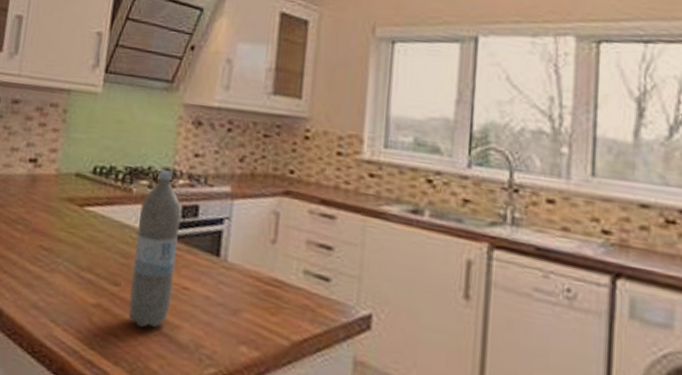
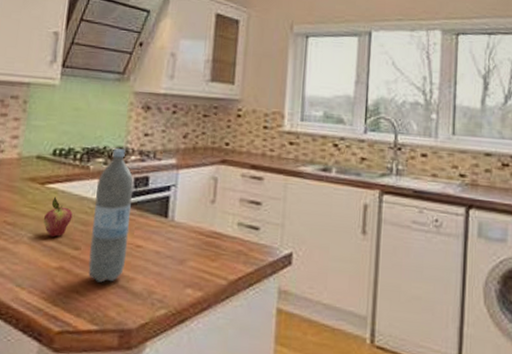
fruit: none [80,221,113,269] -> present [43,197,73,238]

